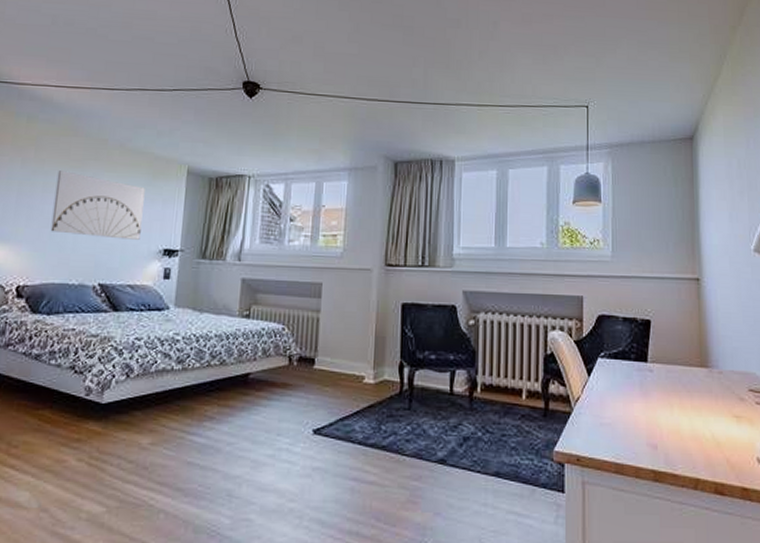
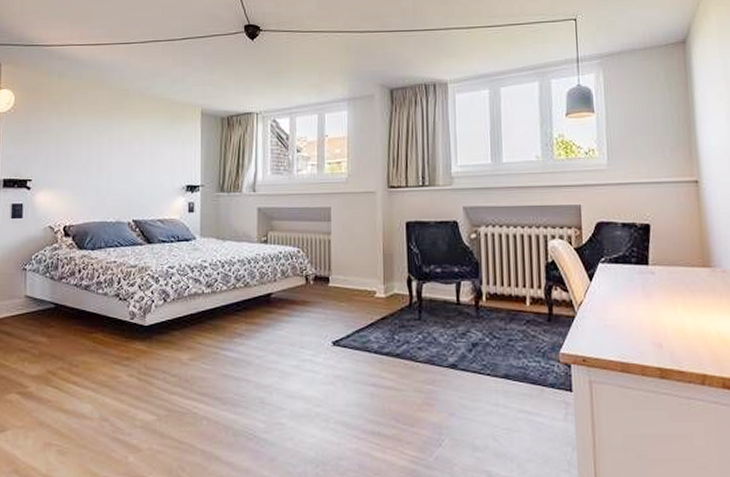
wall art: present [50,171,145,240] -> none [87,121,165,179]

